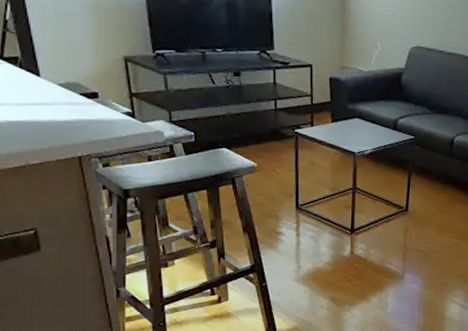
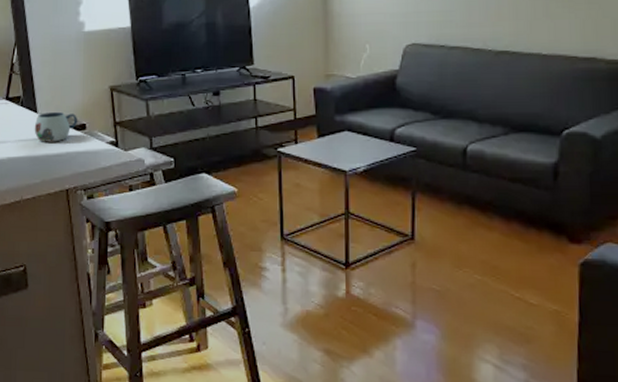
mug: none [37,77,88,109] -> present [34,112,77,142]

